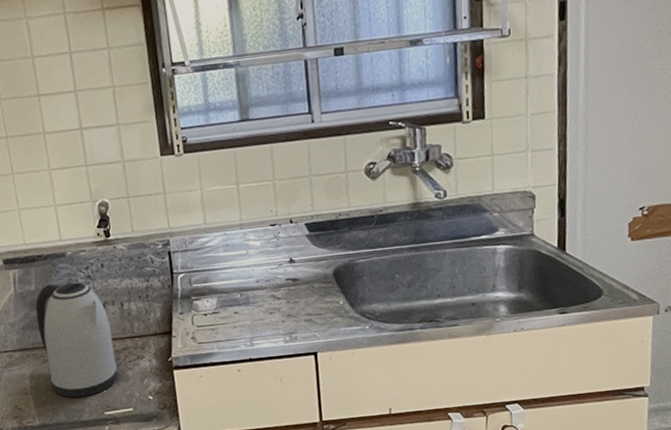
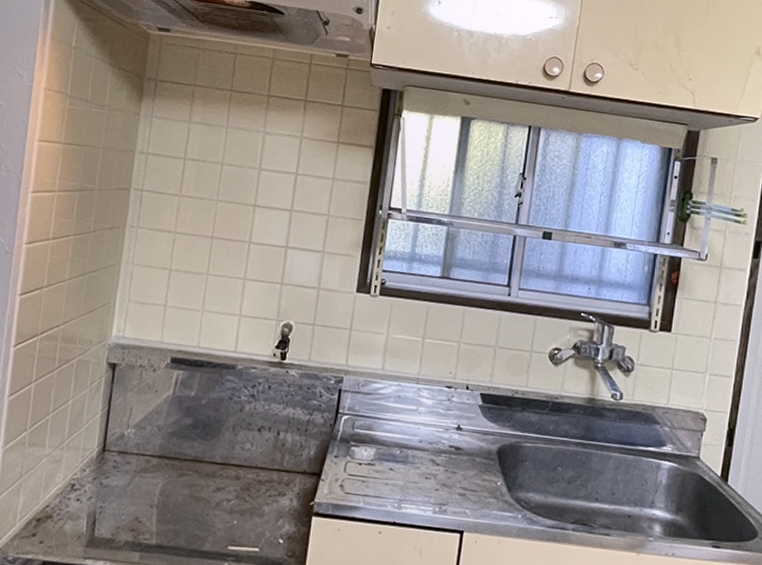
kettle: present [35,282,118,398] -> none [181,393,261,524]

